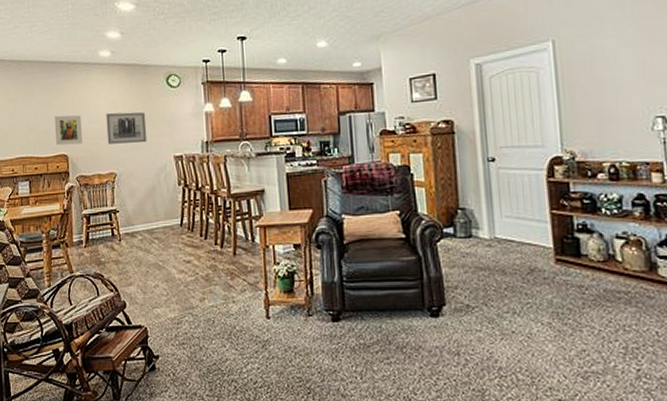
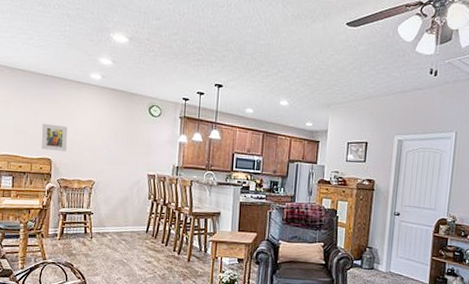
wall art: present [106,112,147,144] -> none [89,128,127,160]

